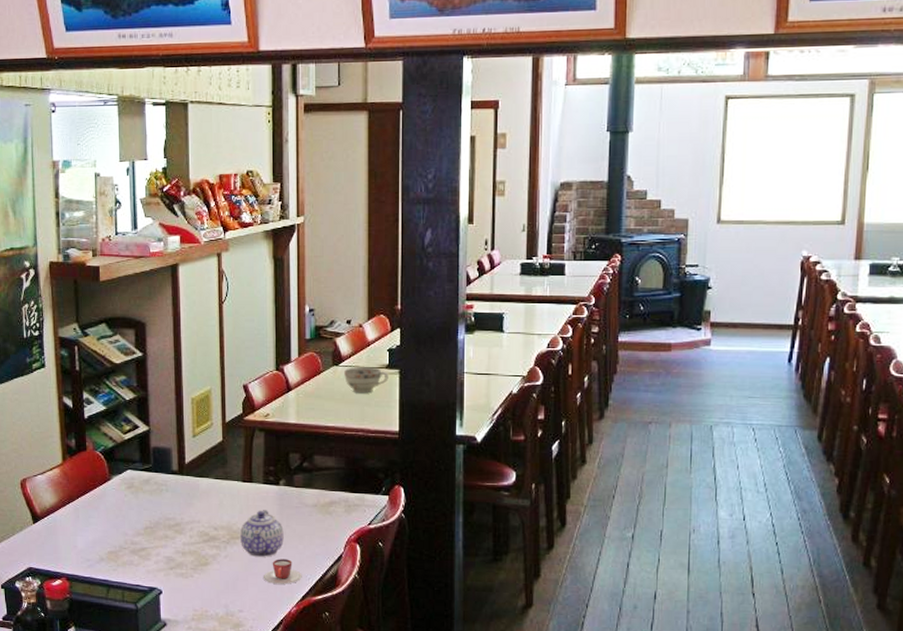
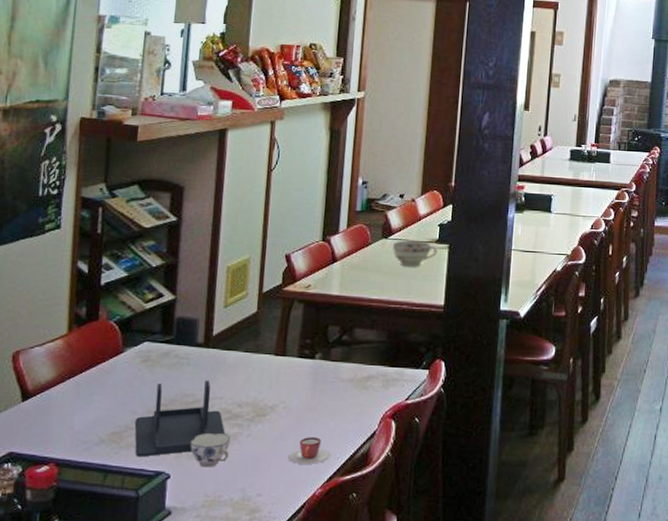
napkin holder: none [127,505,205,574] -> present [135,380,225,457]
teacup: none [176,553,211,585] -> present [190,432,231,468]
teapot: present [239,510,284,557] -> none [265,385,315,435]

